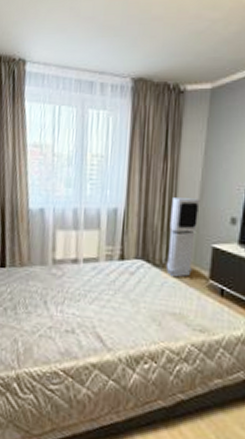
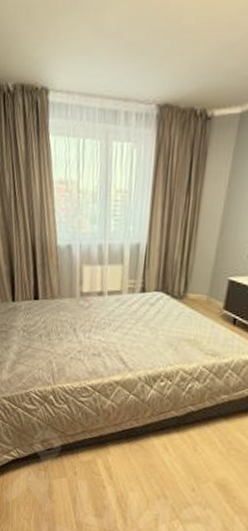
air purifier: present [166,197,200,278] -> none [183,232,220,308]

